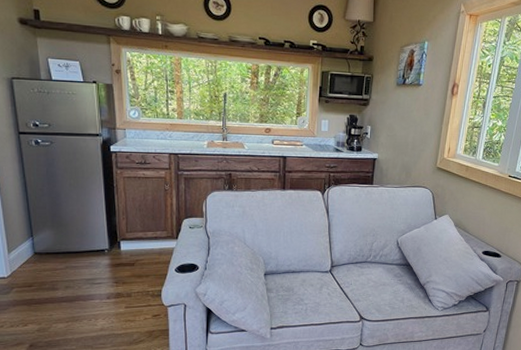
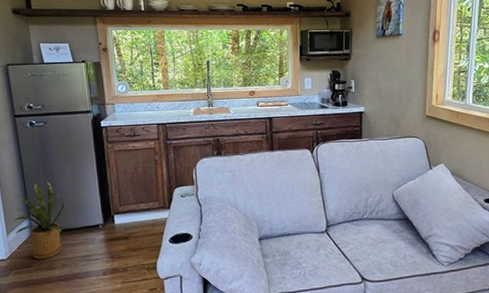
house plant: none [9,202,70,279] -> present [7,180,65,259]

